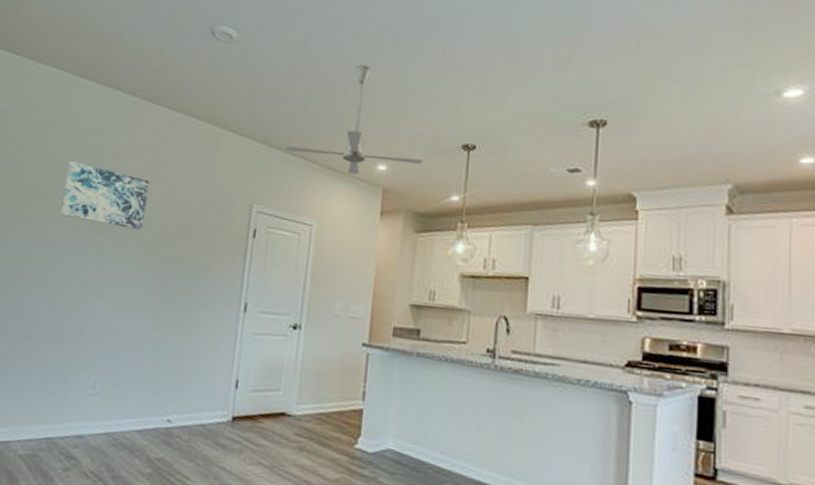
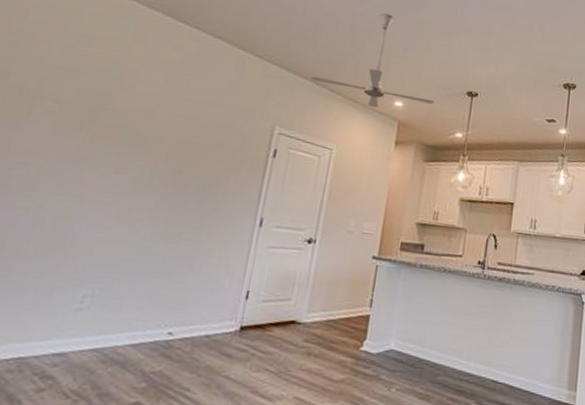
wall art: present [60,161,150,231] -> none [54,65,165,143]

